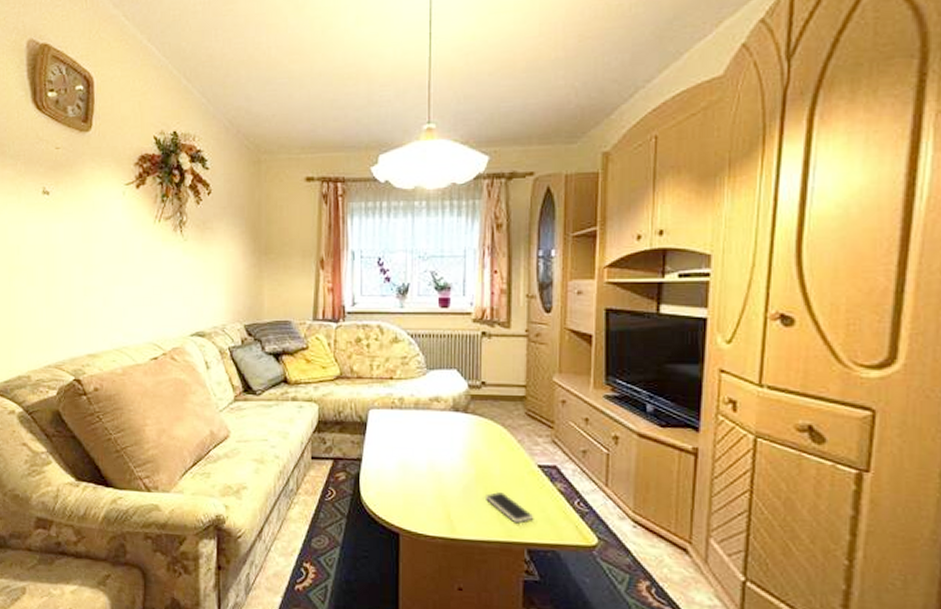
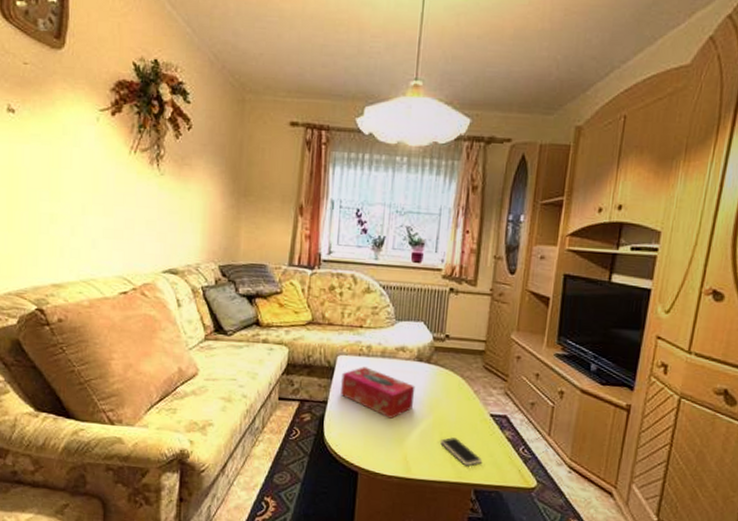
tissue box: none [375,420,454,474] -> present [341,367,416,419]

